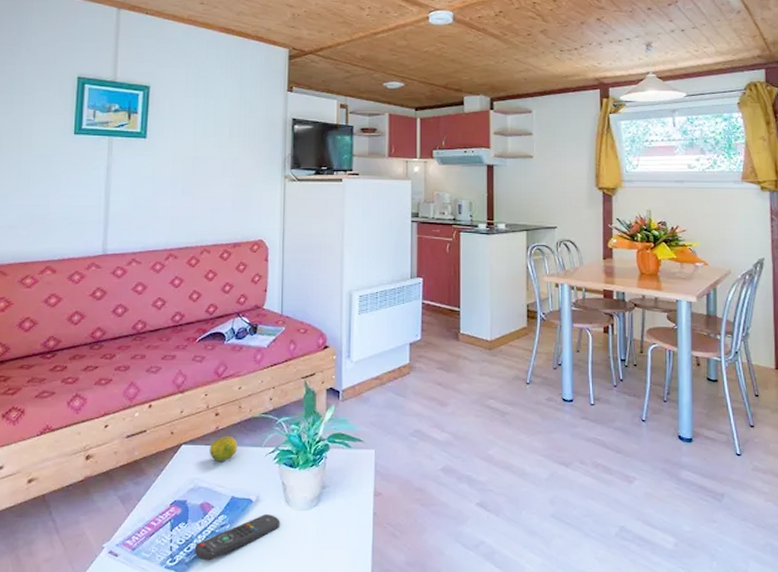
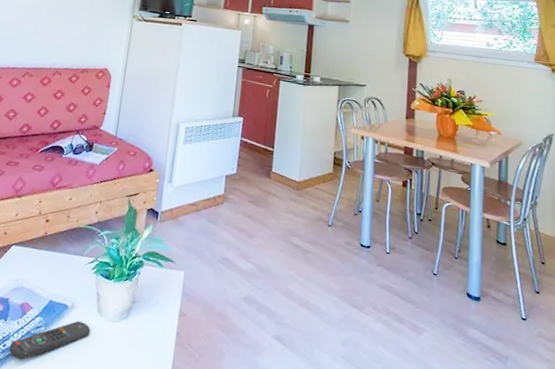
fruit: present [210,435,237,461] -> none [36,241,62,266]

